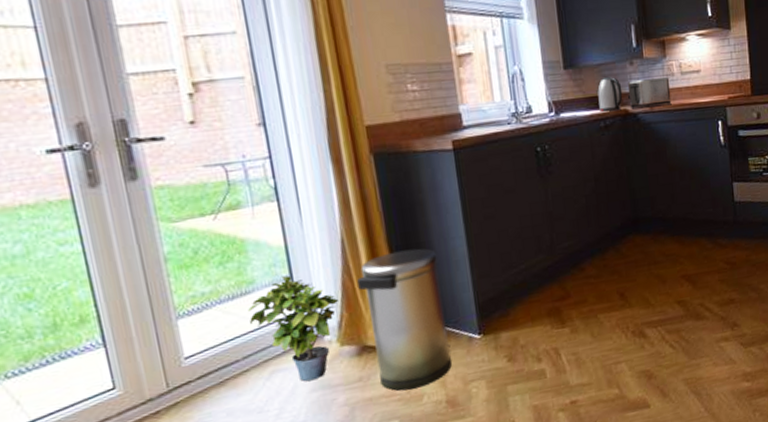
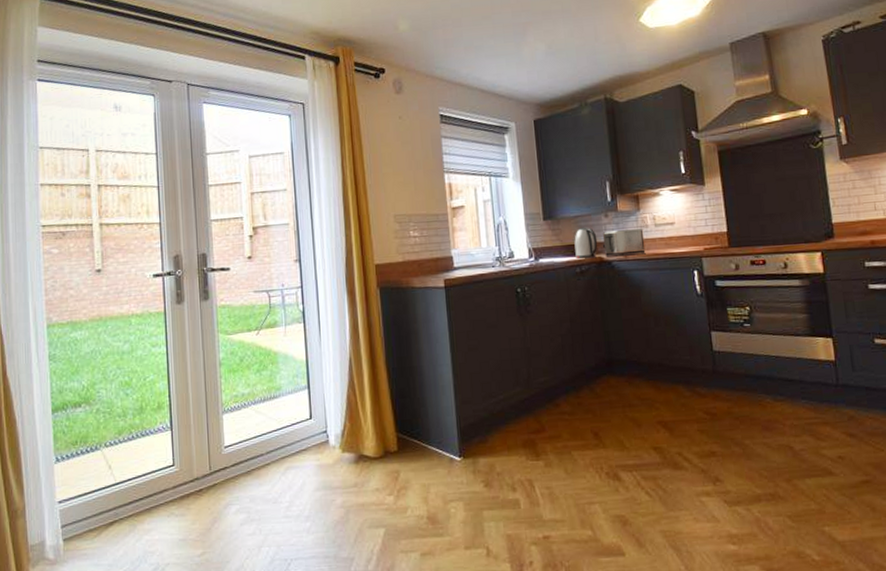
potted plant: present [248,275,339,382] -> none [274,385,344,481]
pedal bin: present [357,248,452,391] -> none [359,371,434,501]

